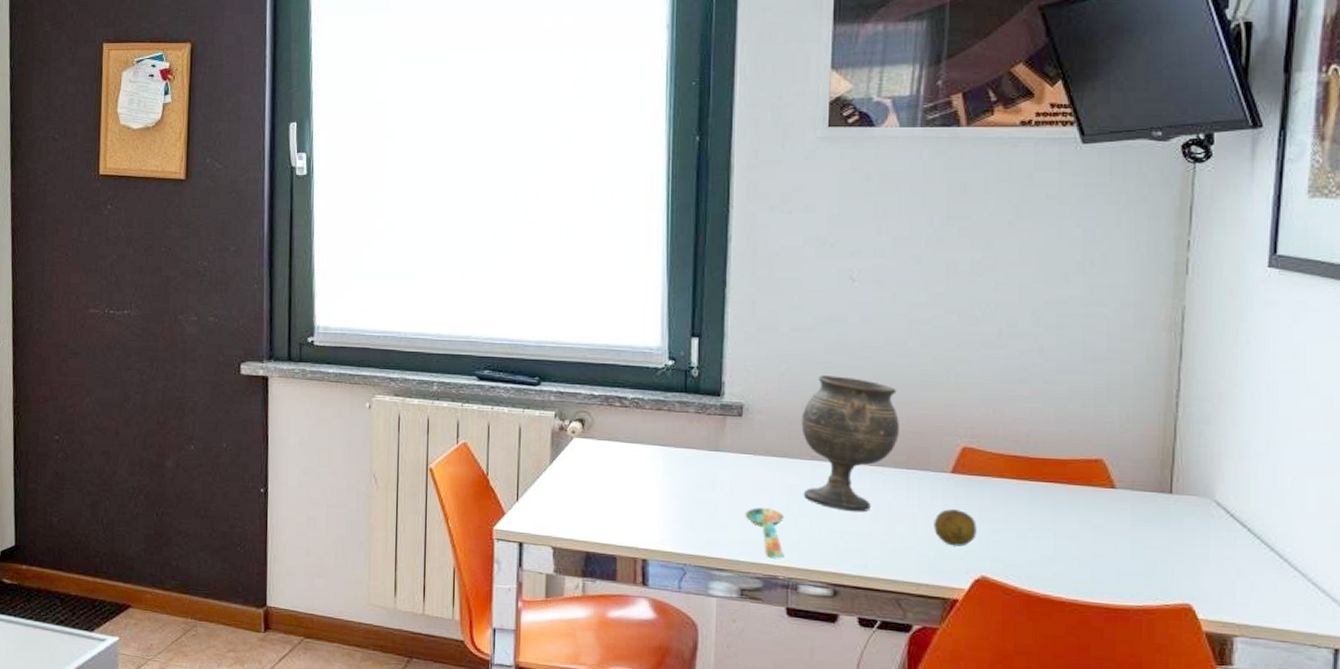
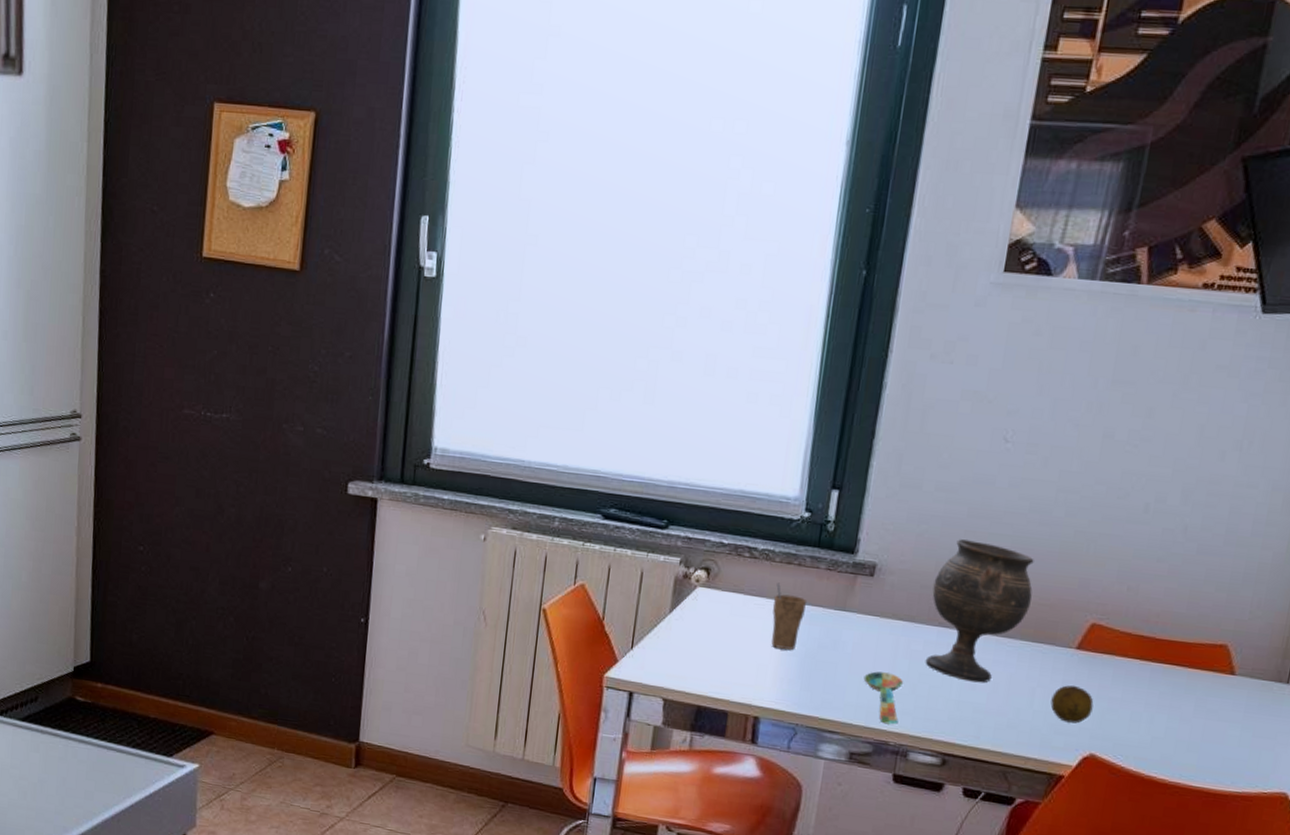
cup: none [648,428,681,492] -> present [771,582,808,650]

